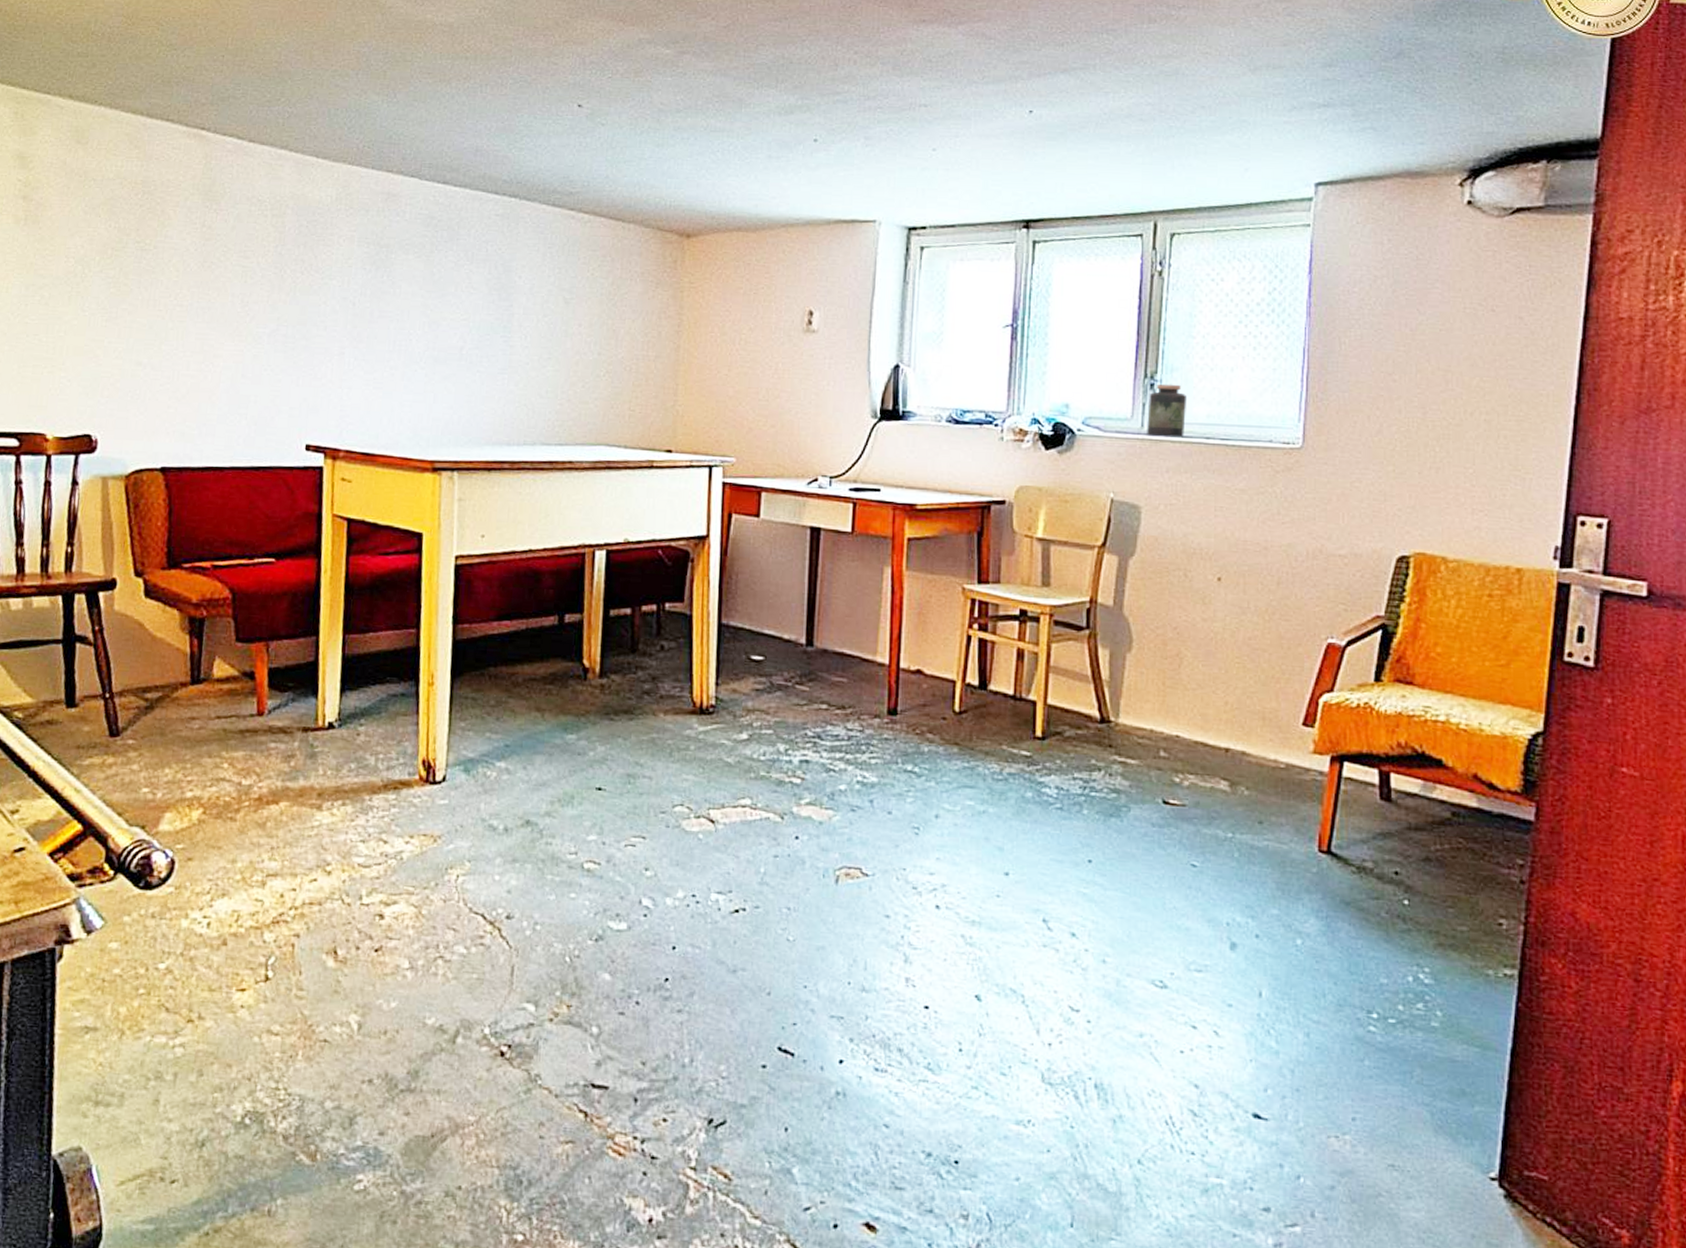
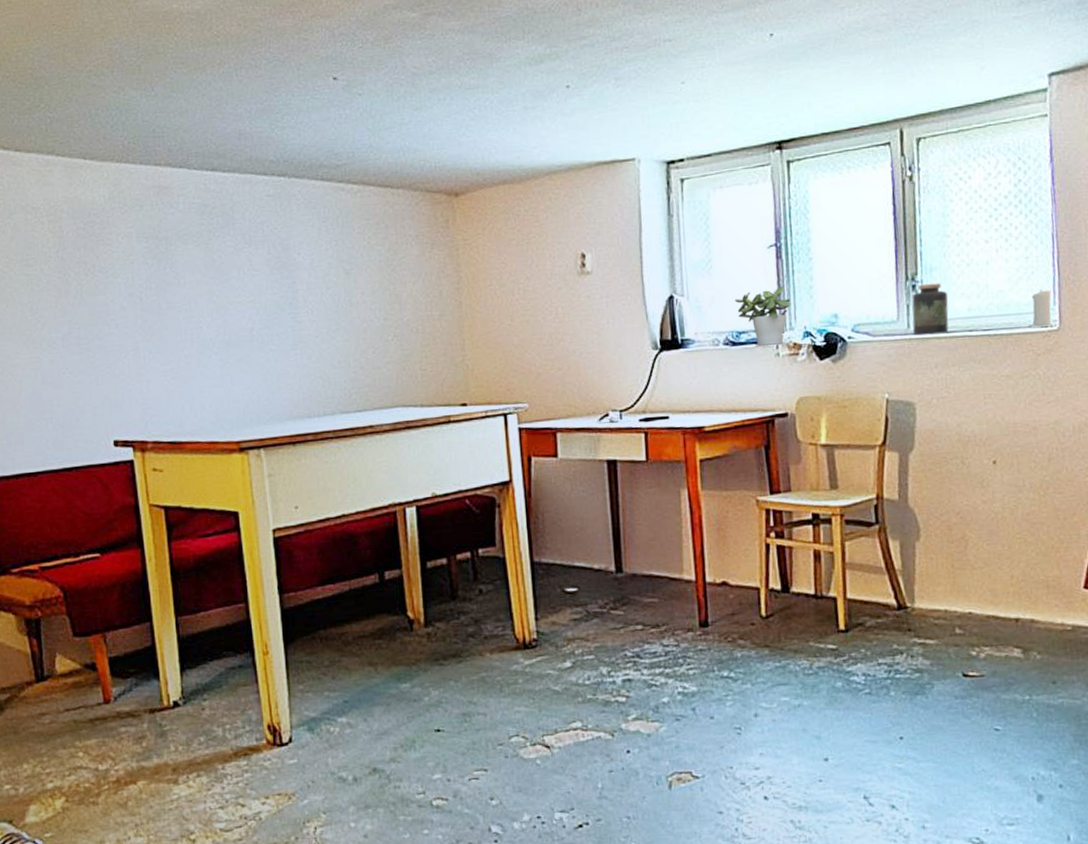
potted plant: none [963,369,1022,430] -> present [735,286,791,347]
candle: none [1271,404,1296,443] -> present [1030,289,1051,327]

